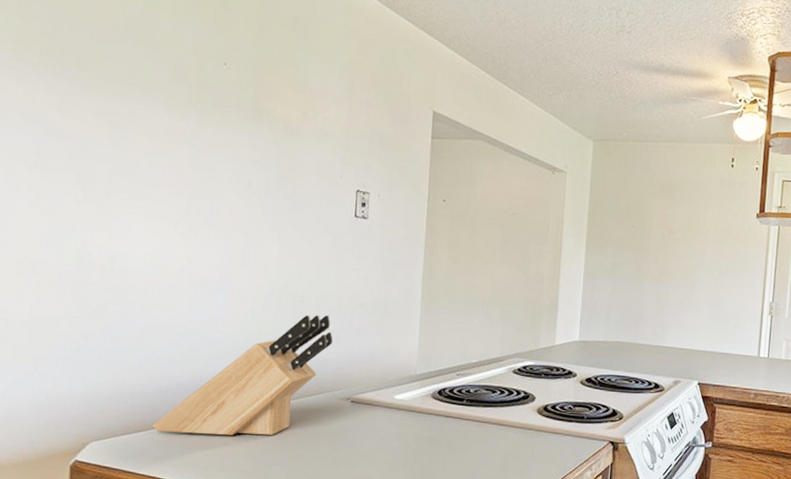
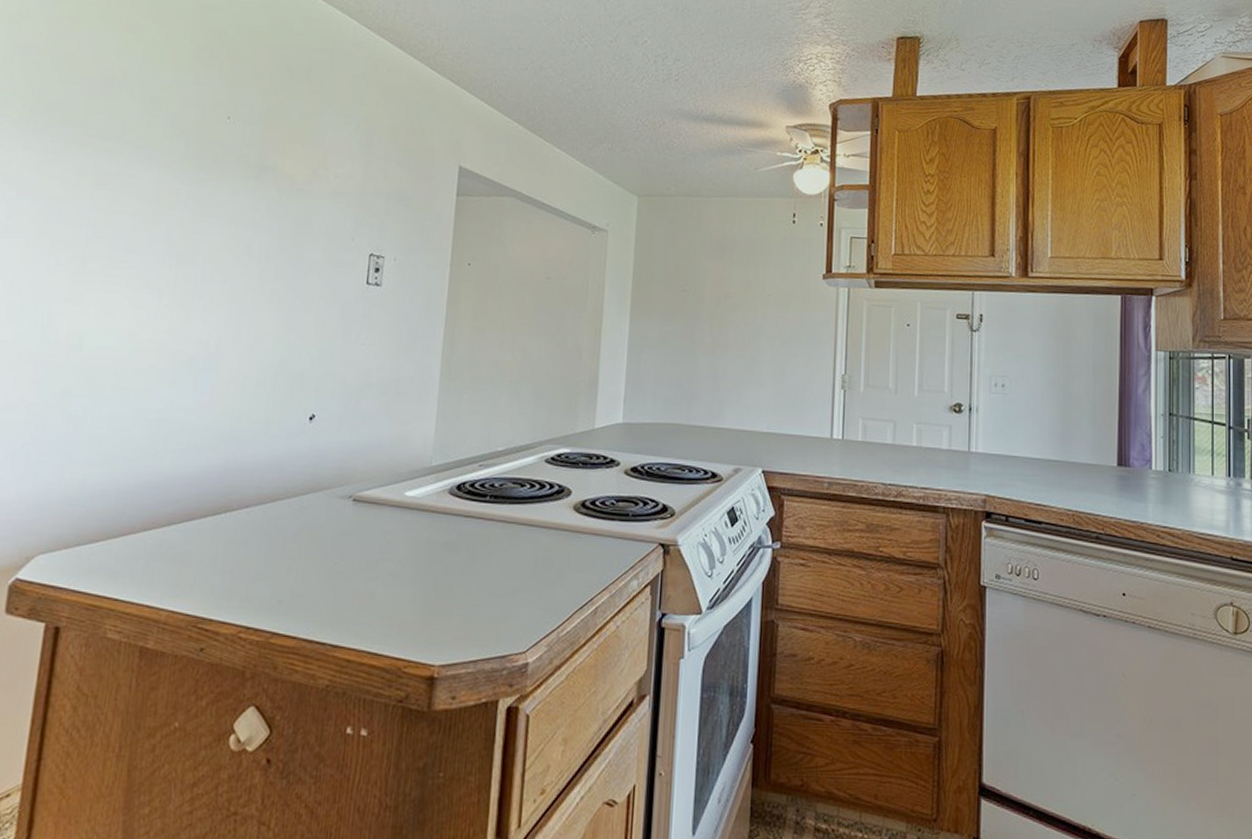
knife block: present [152,315,333,436] -> none [112,397,335,545]

